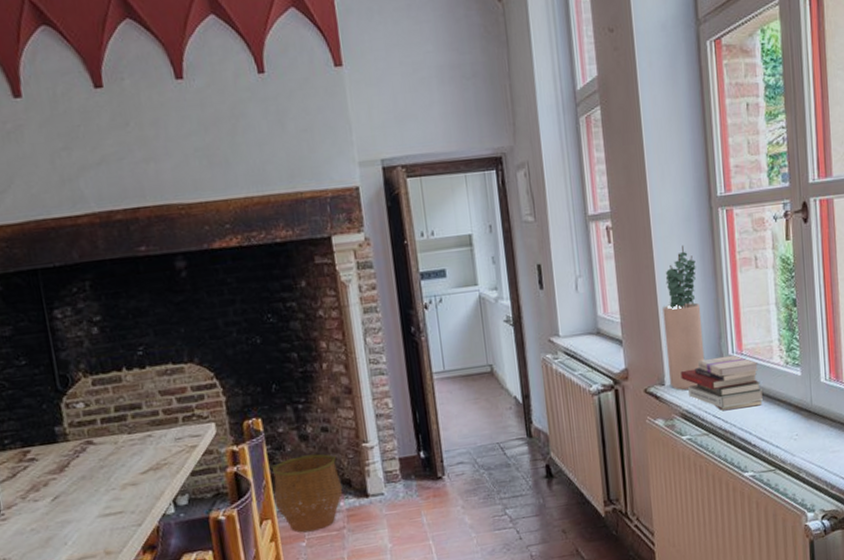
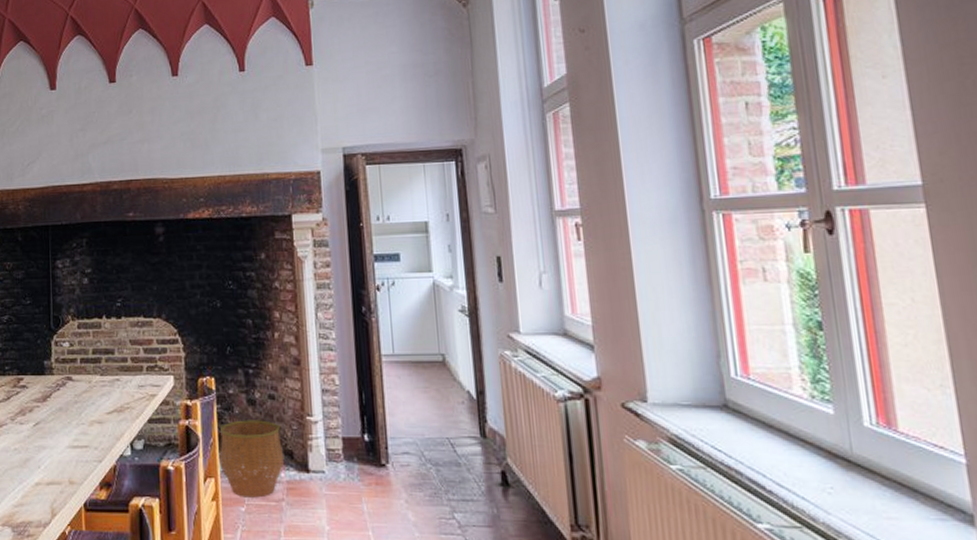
vase: present [662,245,705,391] -> none [643,249,699,412]
books: present [680,355,764,410] -> none [667,378,782,444]

